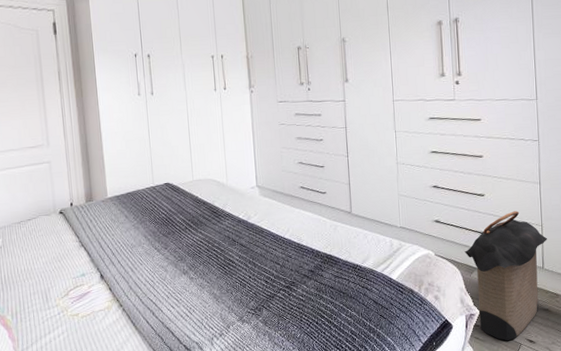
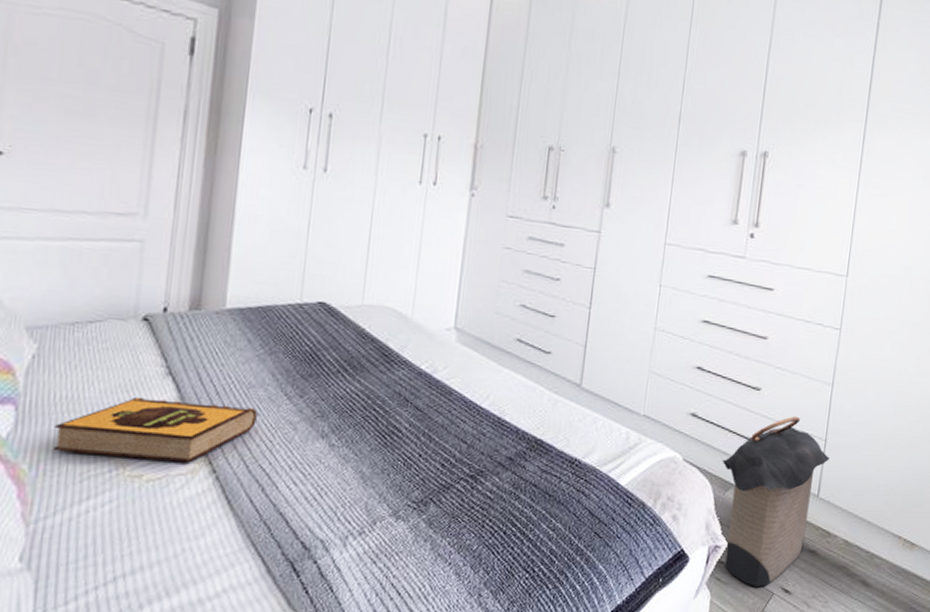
hardback book: none [21,261,141,305] -> present [52,396,257,463]

